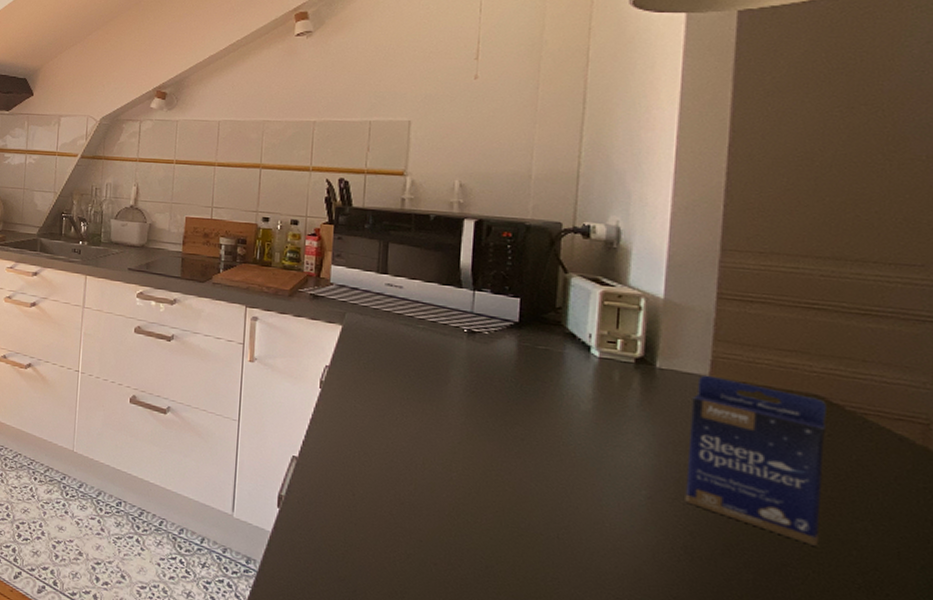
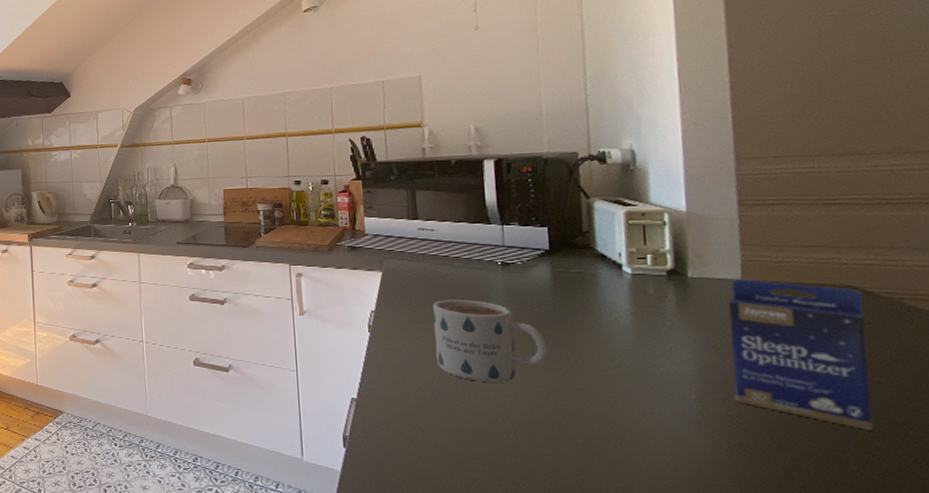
mug: none [386,362,503,457] -> present [433,300,548,384]

